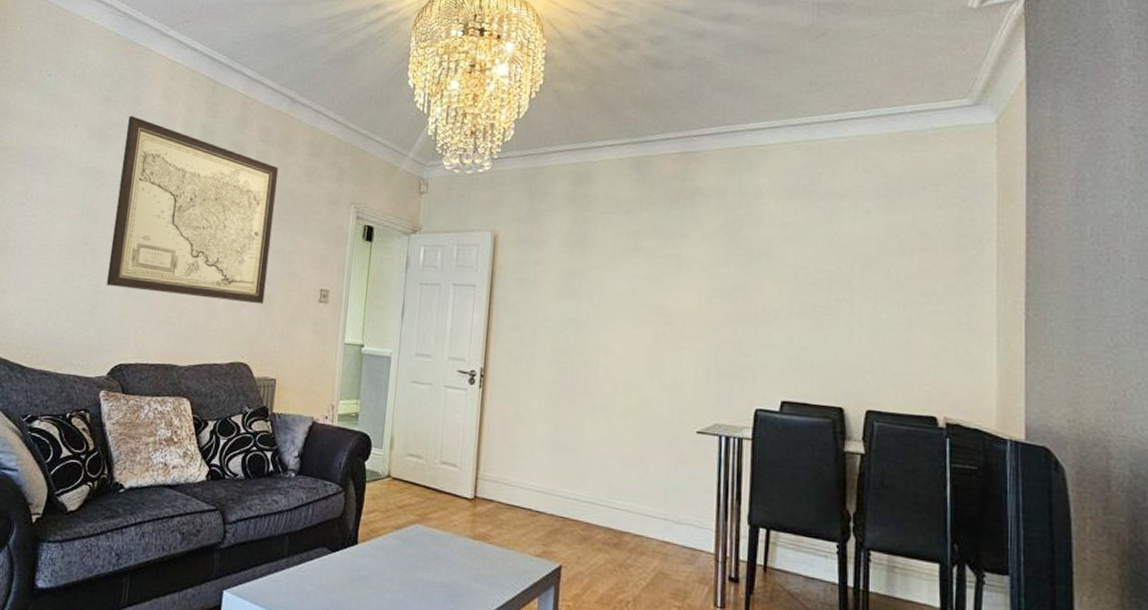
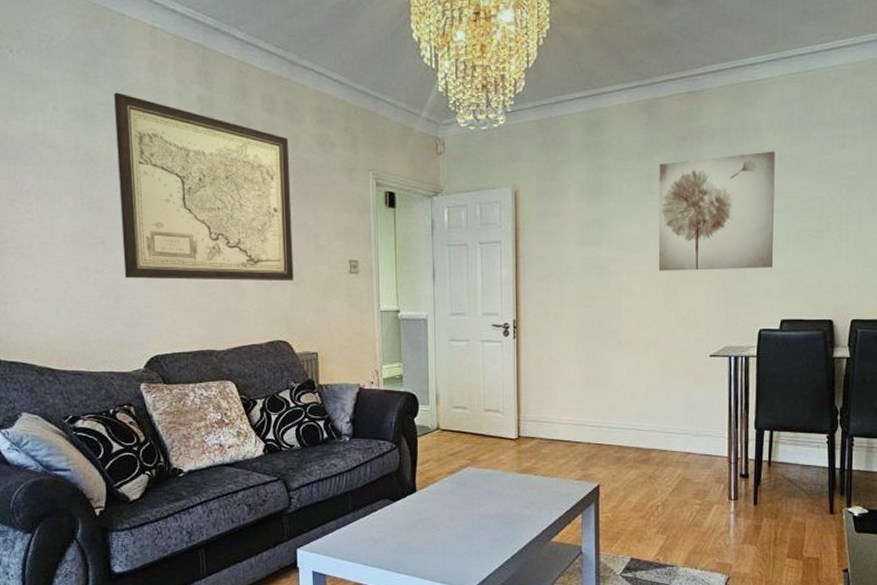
wall art: none [642,217,777,342] -> present [658,151,775,271]

